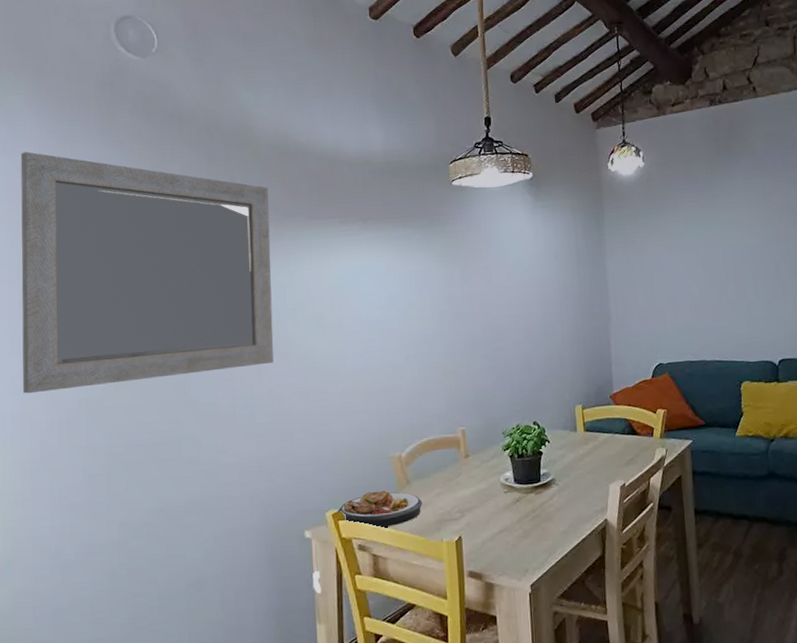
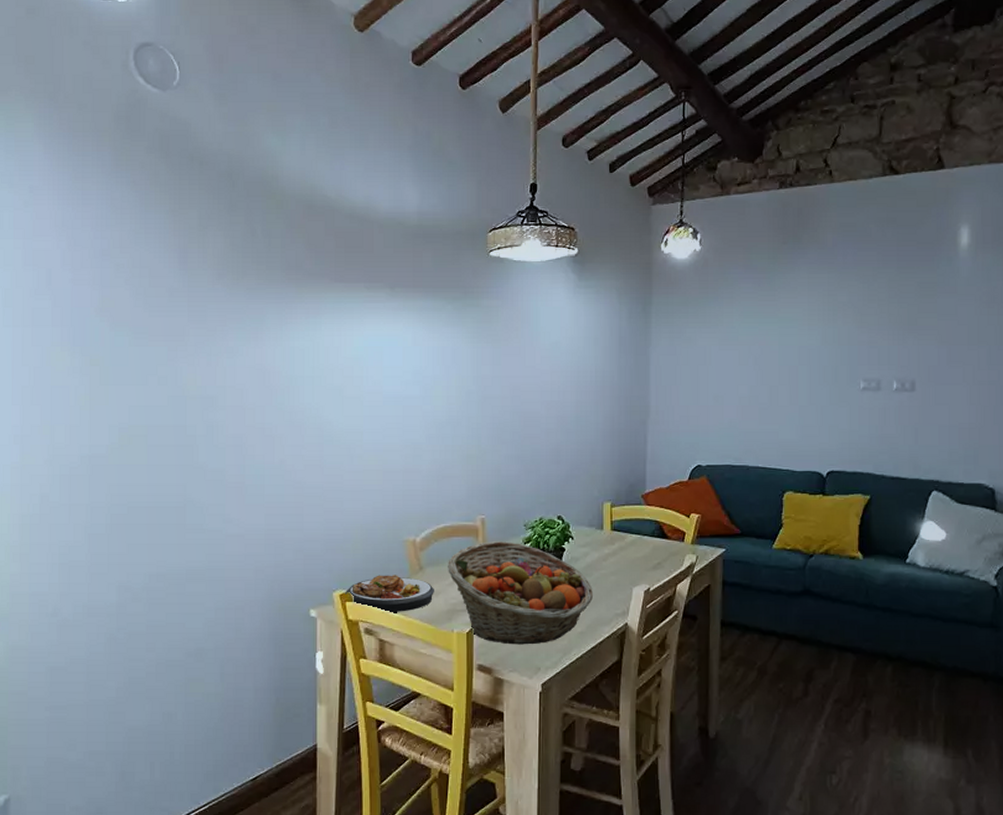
home mirror: present [20,151,274,394] -> none [23,186,292,445]
fruit basket: none [433,450,573,549] -> present [448,541,593,645]

